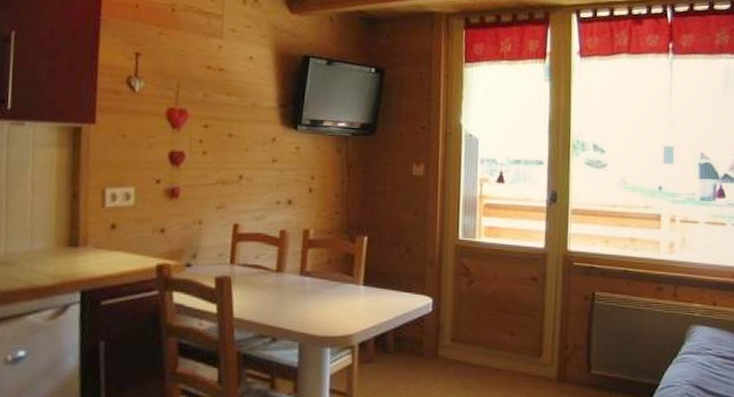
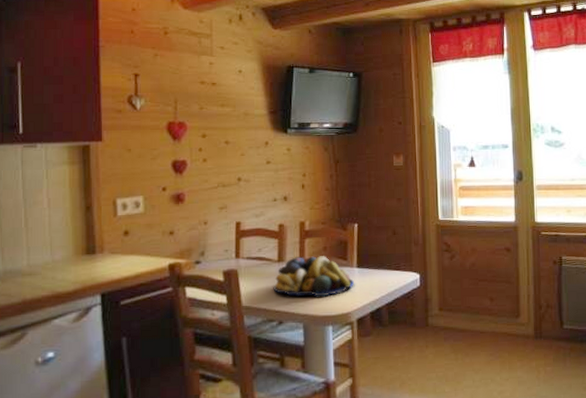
fruit bowl: none [268,268,359,315] -> present [273,256,354,297]

